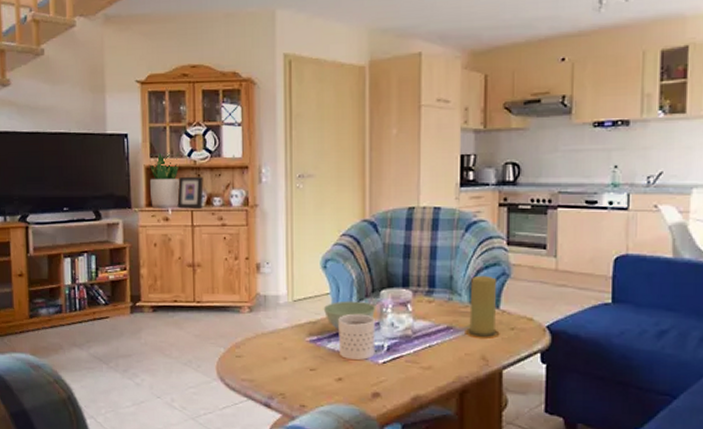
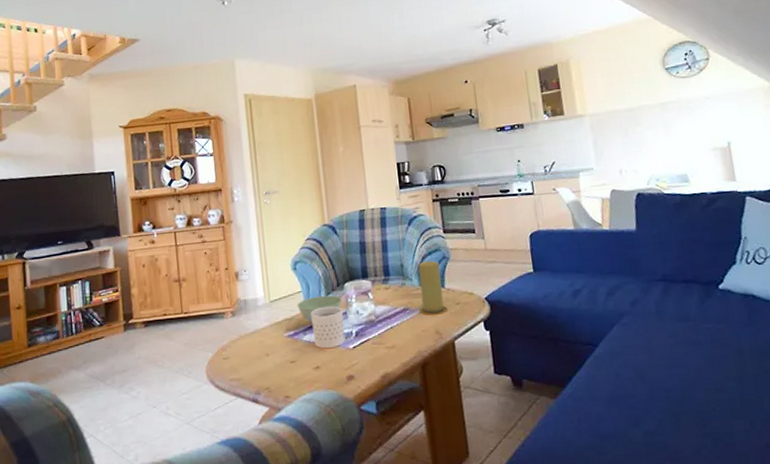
planter: present [149,151,179,209] -> none [134,182,163,234]
picture frame: present [177,176,204,209] -> none [161,201,184,232]

